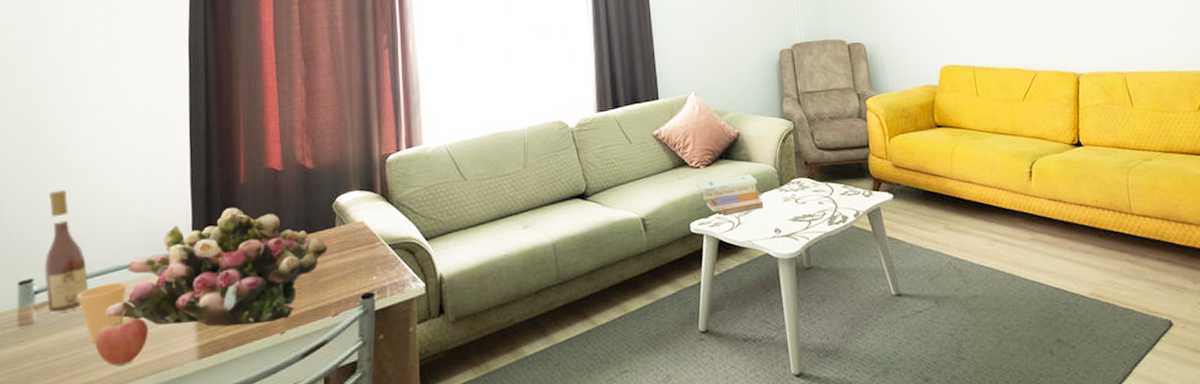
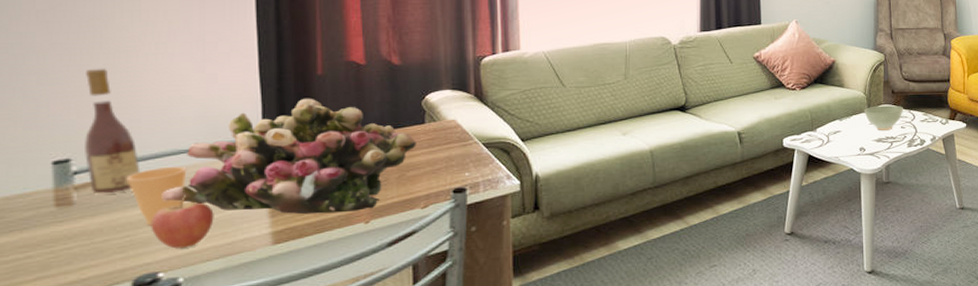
books: present [696,173,764,217] -> none [791,97,852,135]
bowl: none [776,178,820,208] -> present [864,105,904,130]

